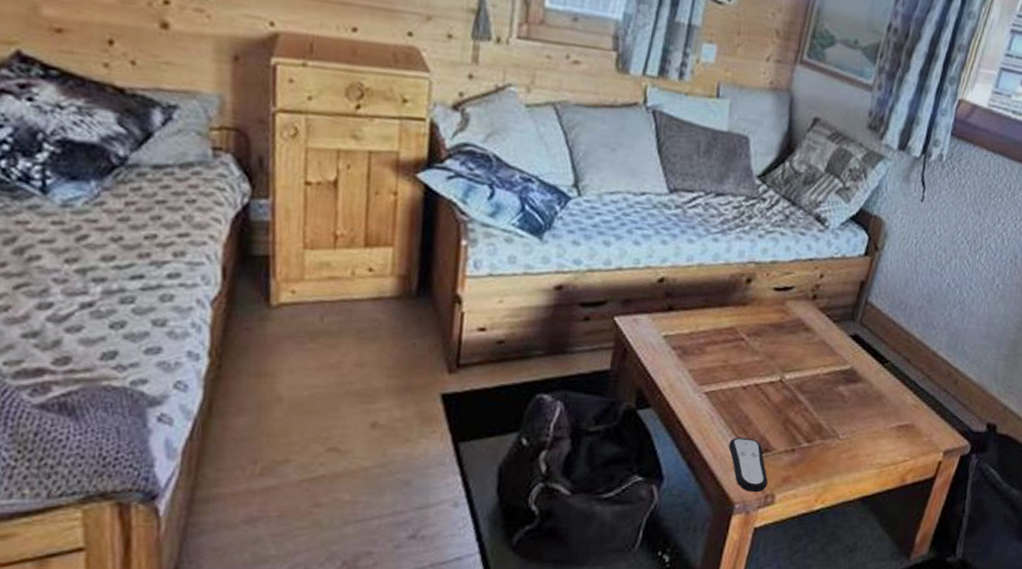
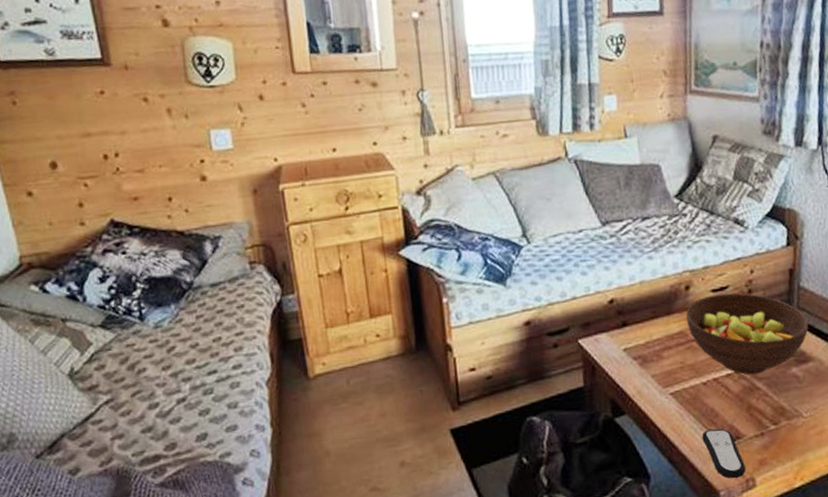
fruit bowl: none [739,293,868,387] -> present [685,293,809,375]

